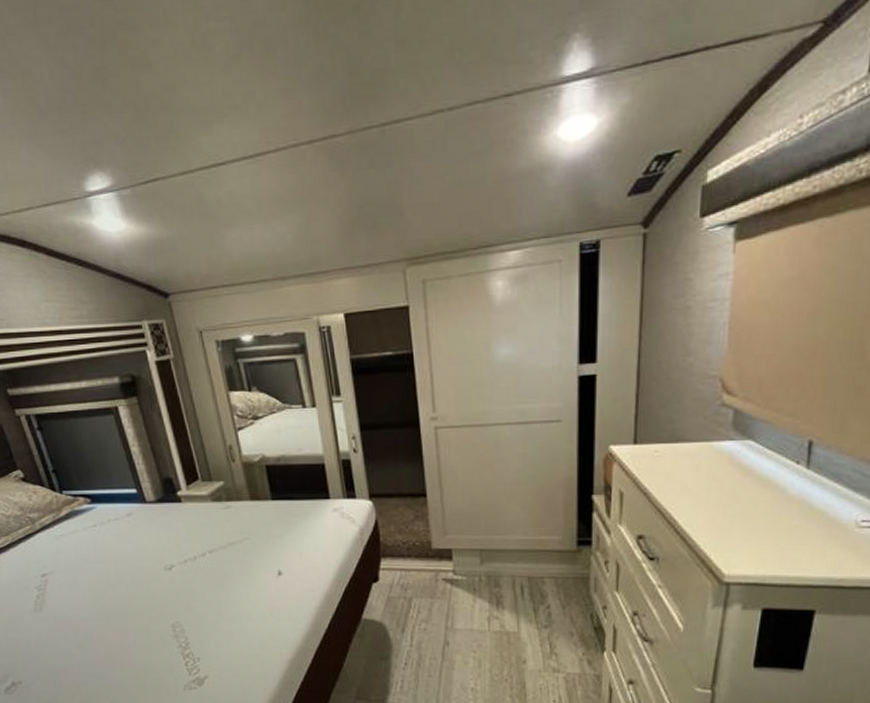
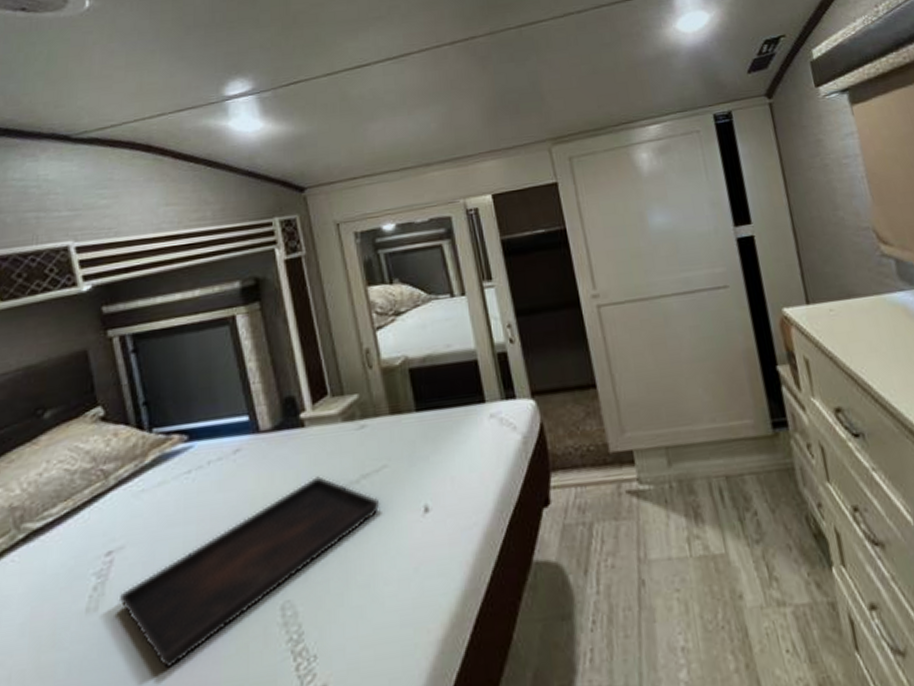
serving tray: none [55,540,244,653] -> present [118,476,380,670]

